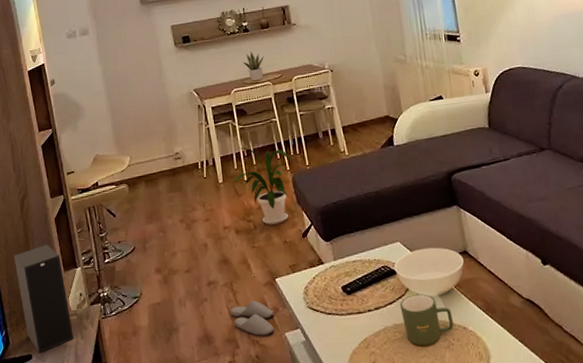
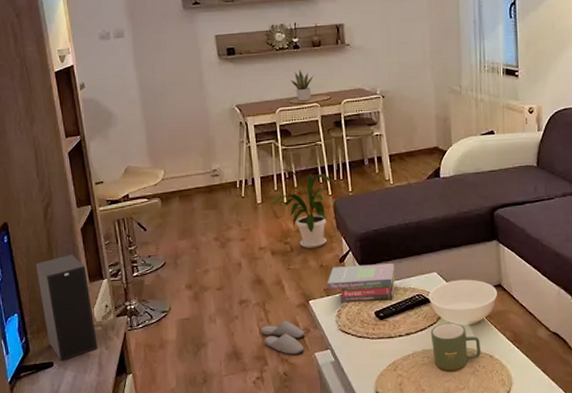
books: none [292,235,361,279] -> present [327,263,396,303]

